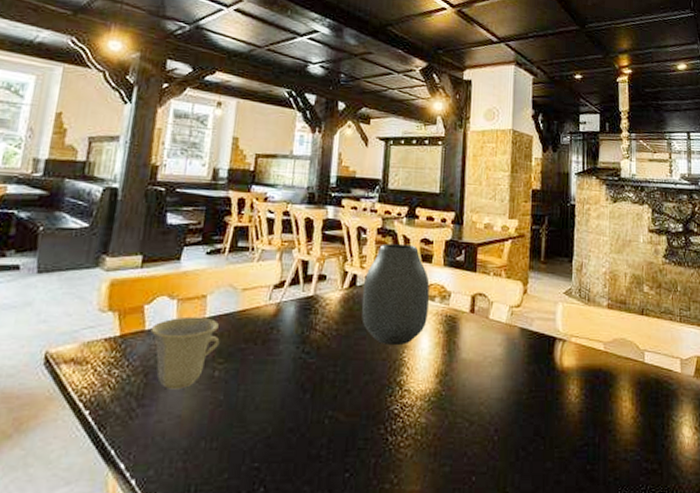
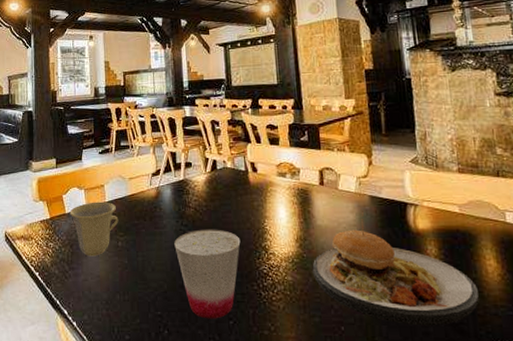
cup: none [289,358,373,471] -> present [174,229,241,319]
vase: present [361,244,430,346] -> none [222,131,282,217]
plate: none [449,343,613,474] -> present [312,210,480,326]

